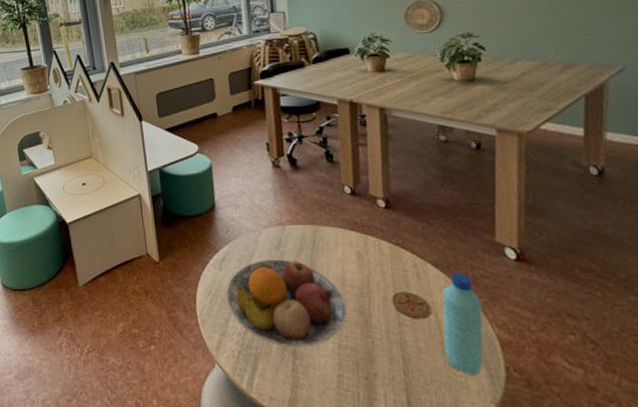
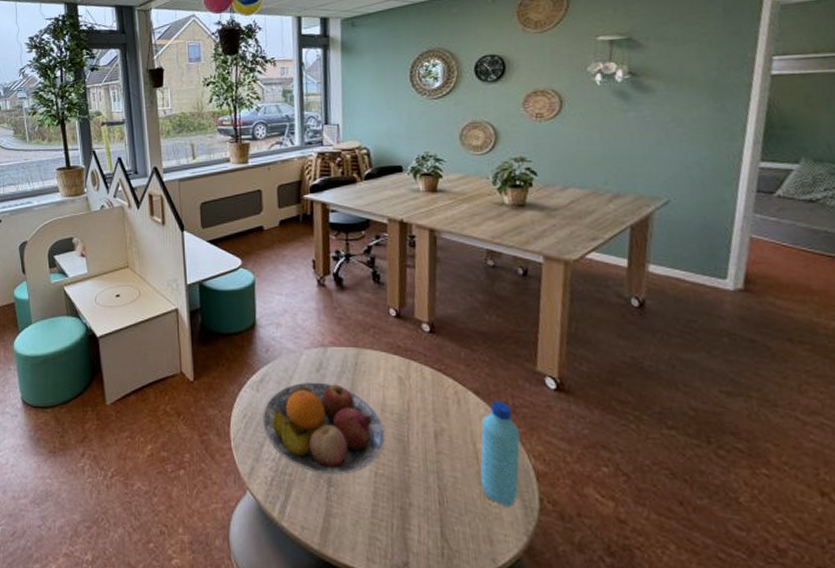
coaster: present [392,292,432,319] -> none [431,419,471,448]

